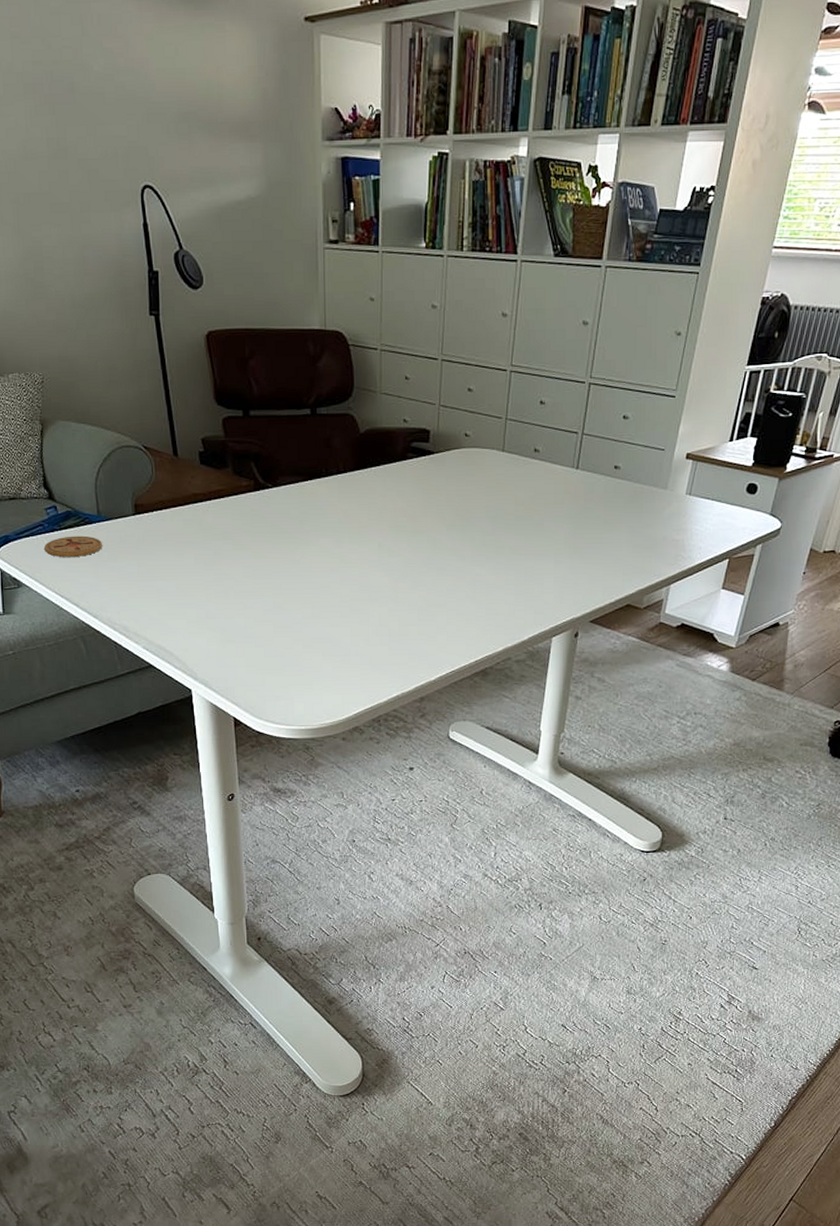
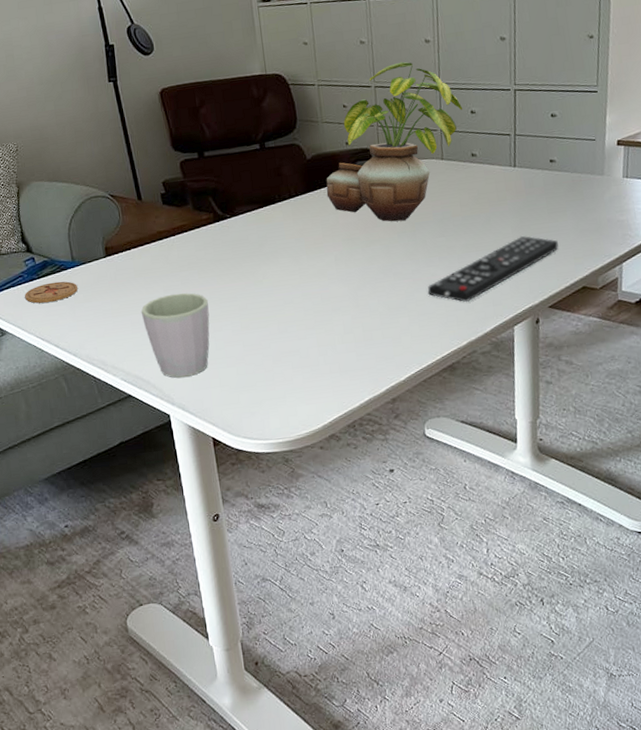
mug: none [168,563,241,652] -> present [140,292,210,378]
potted plant: none [377,335,533,513] -> present [326,61,463,222]
remote control: none [469,543,609,608] -> present [428,235,559,303]

